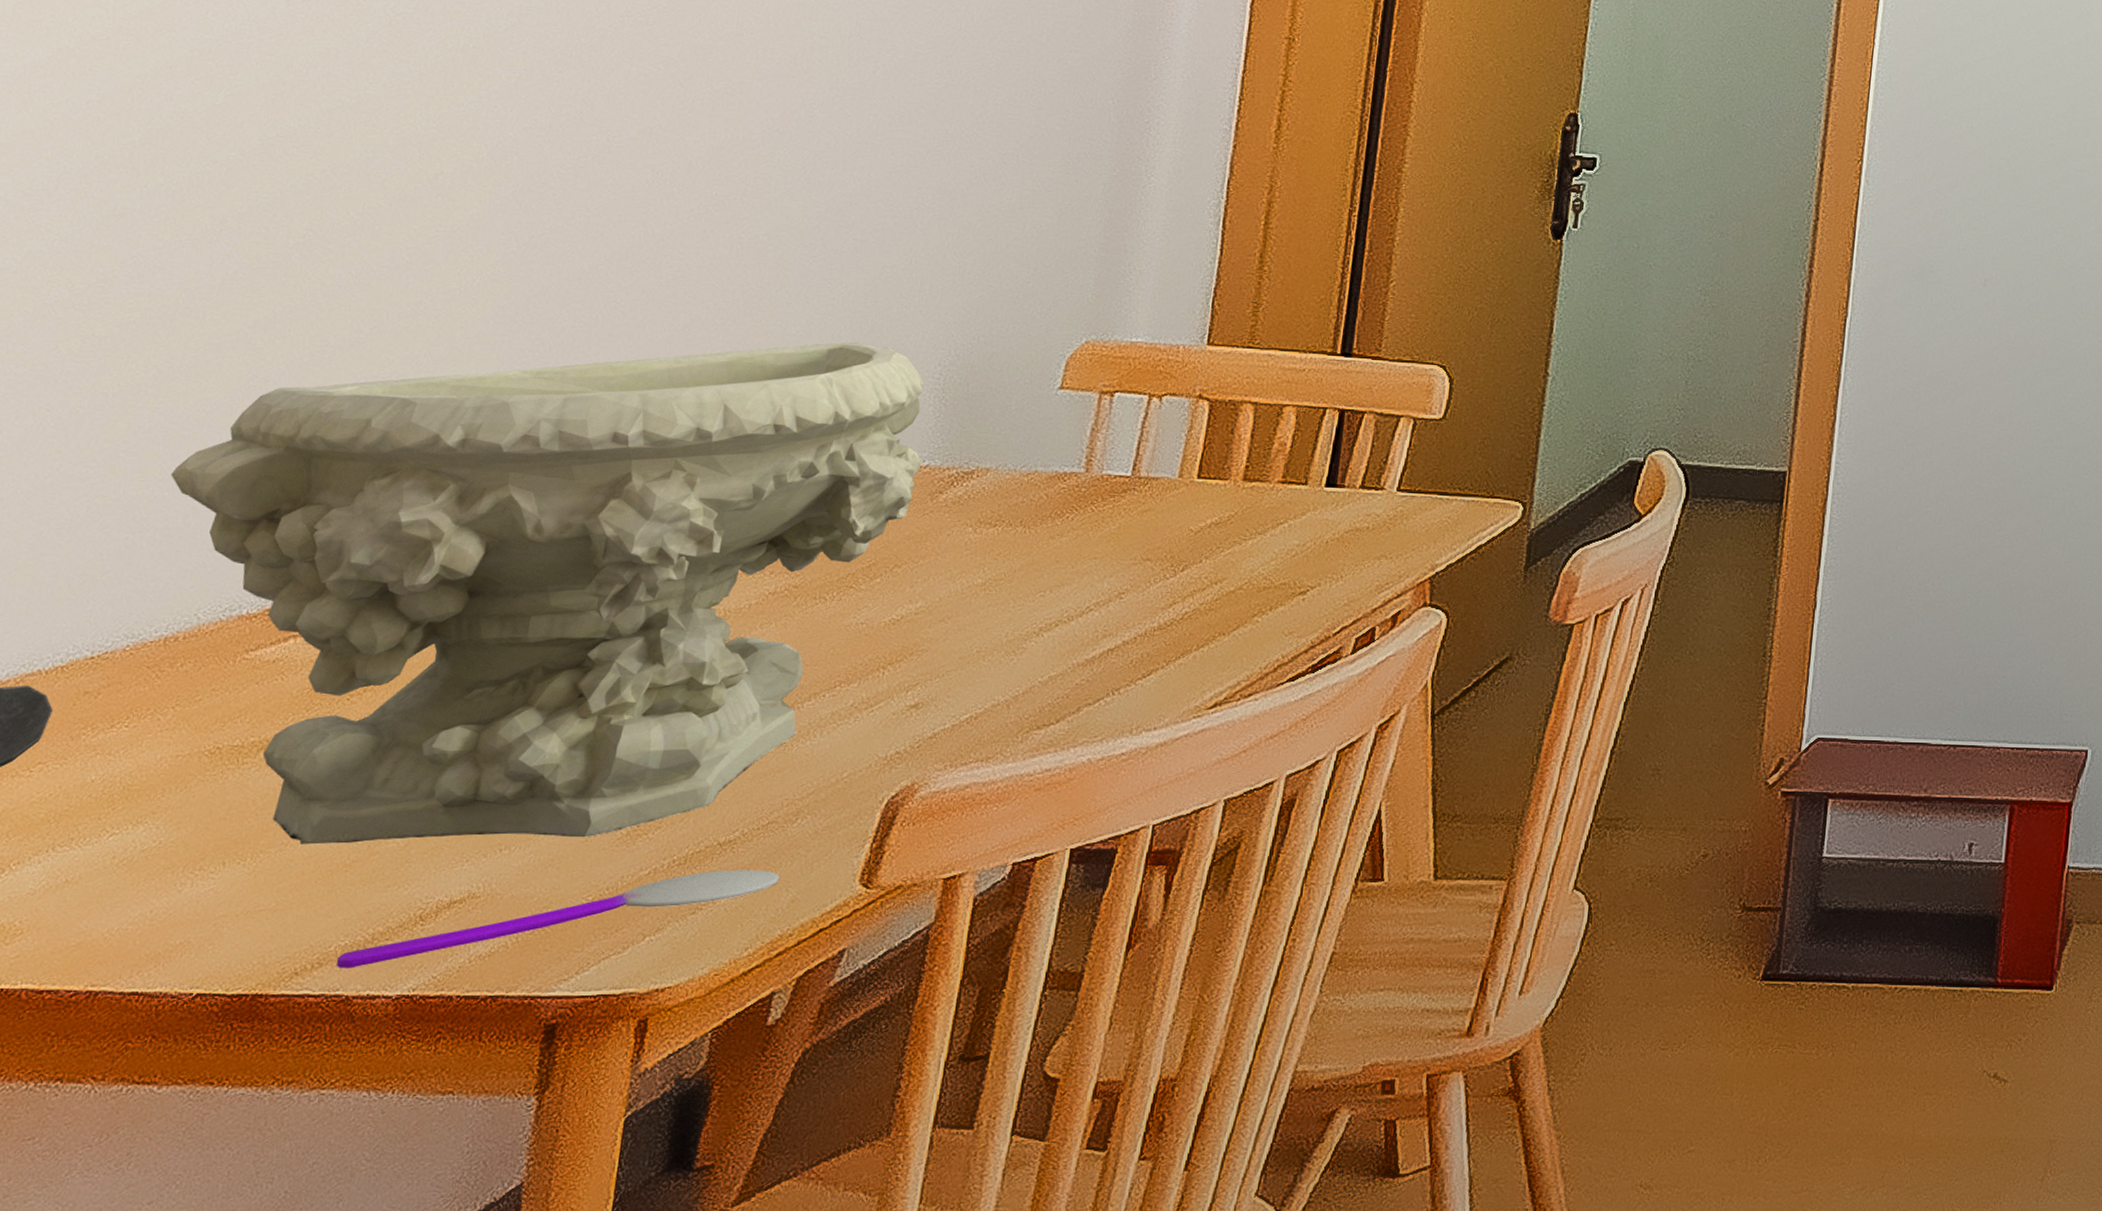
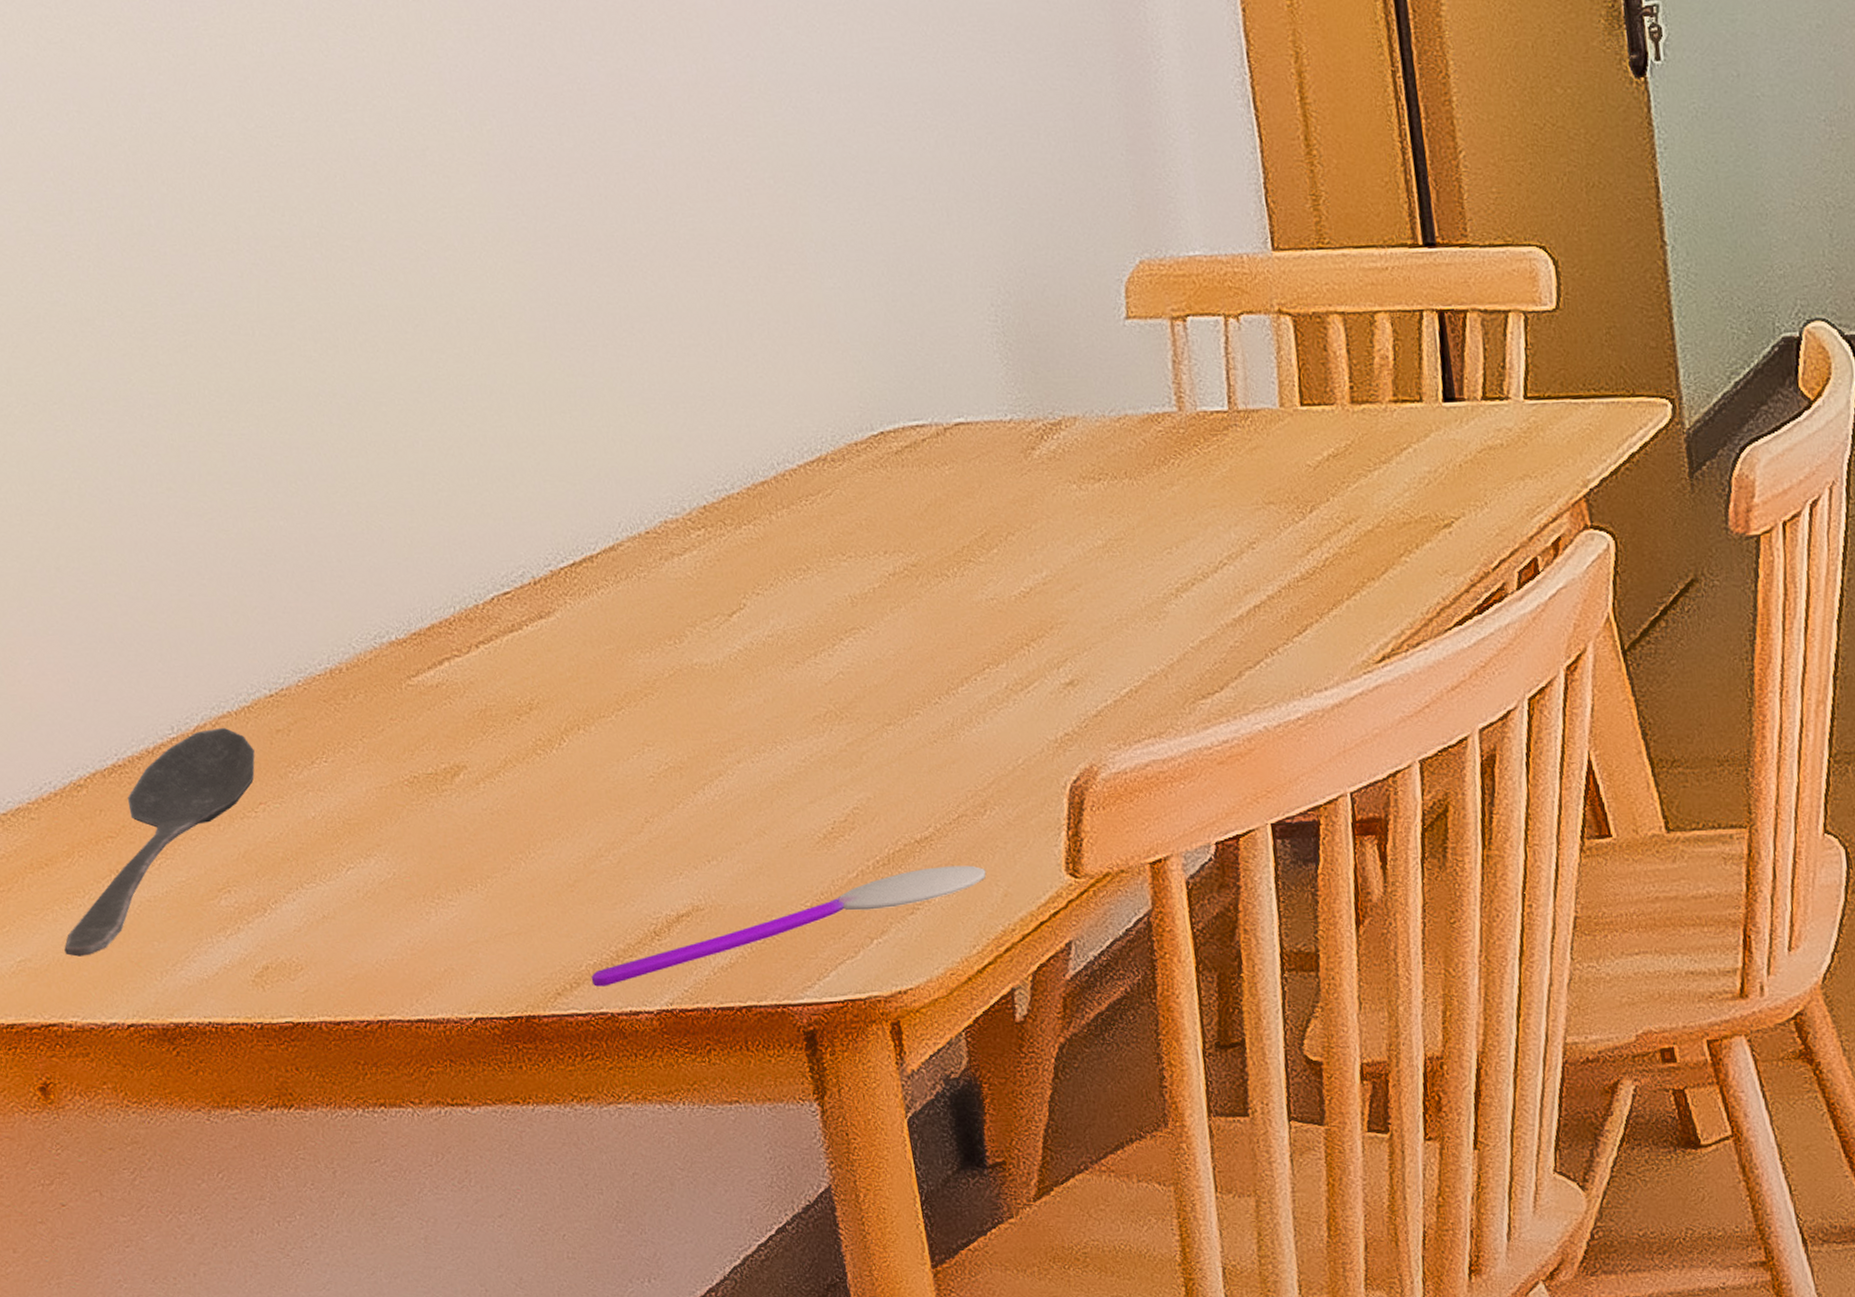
decorative bowl: present [170,342,925,845] -> none [278,288,1006,867]

